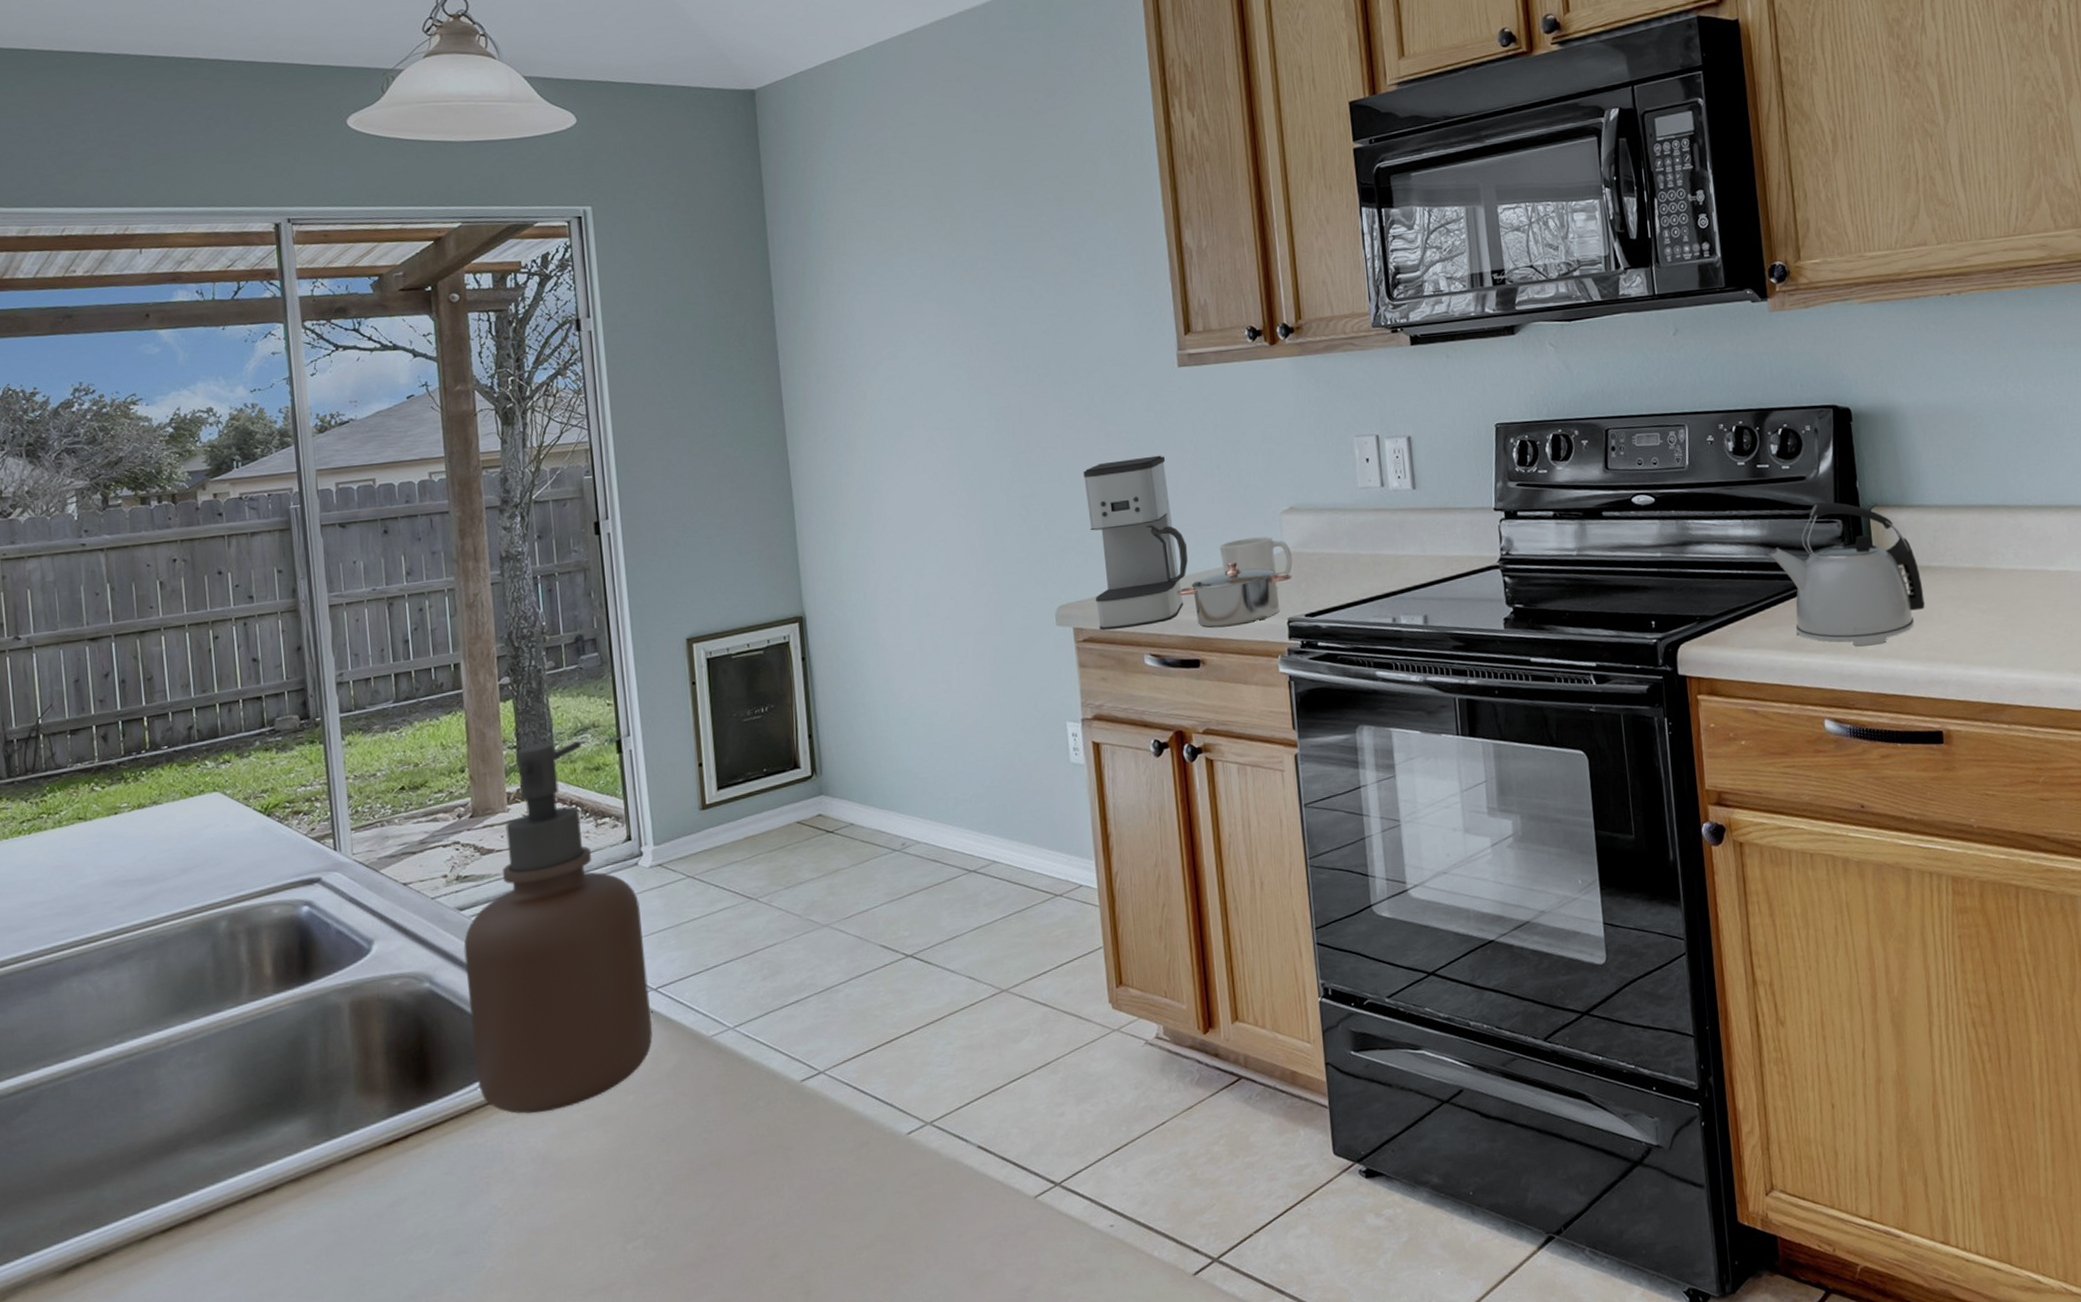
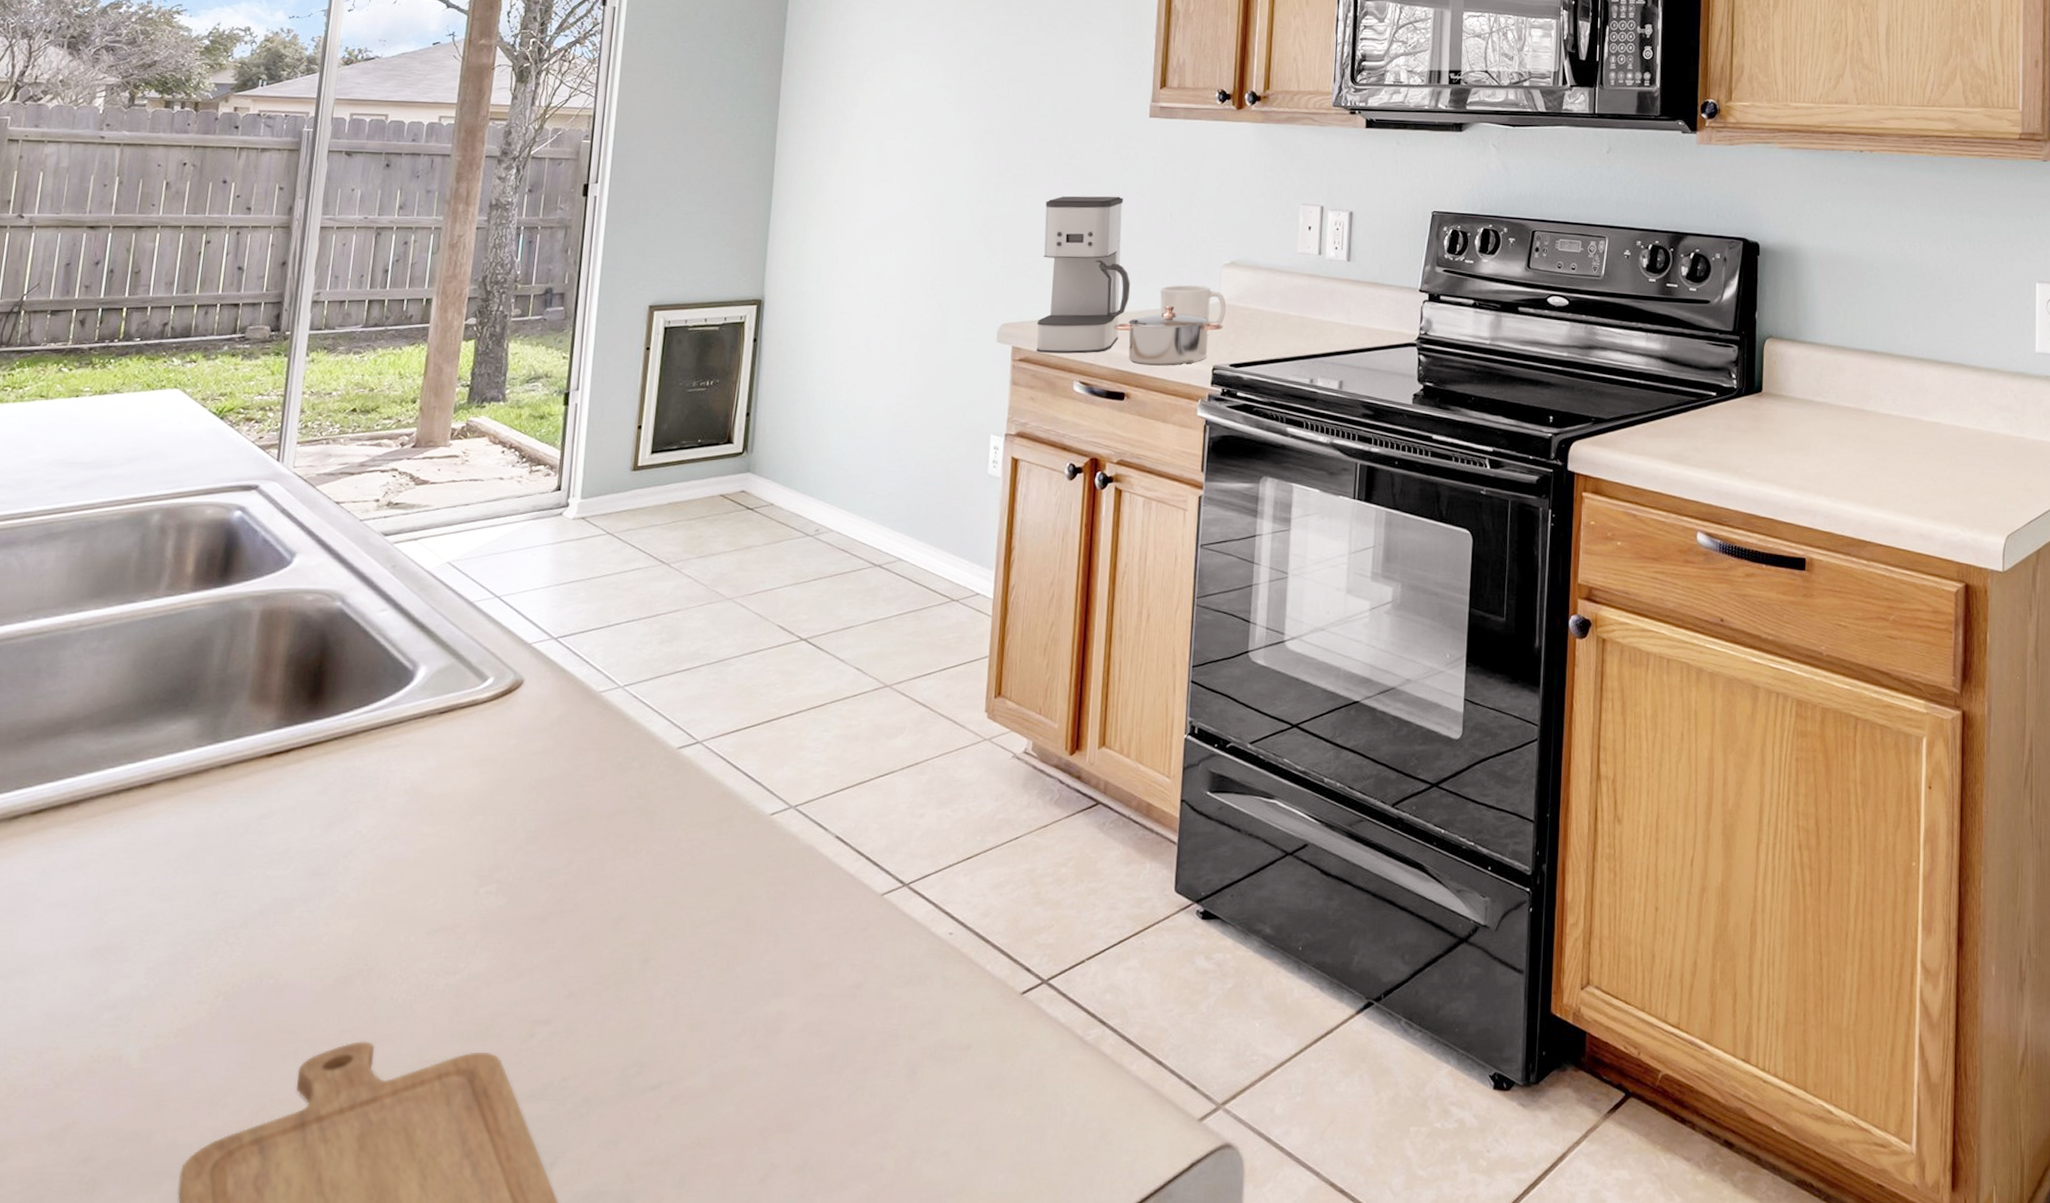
soap dispenser: present [463,741,653,1114] -> none [367,386,557,744]
kettle: present [1768,502,1925,647] -> none [1665,326,1805,468]

